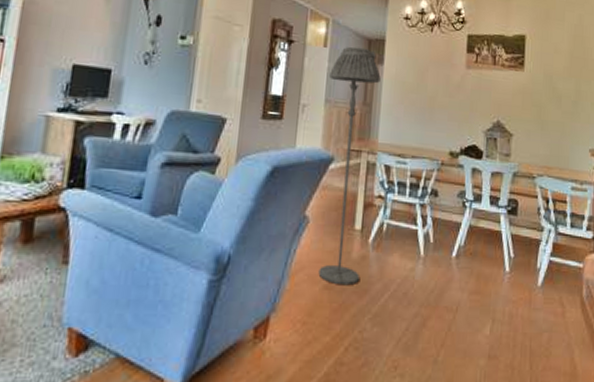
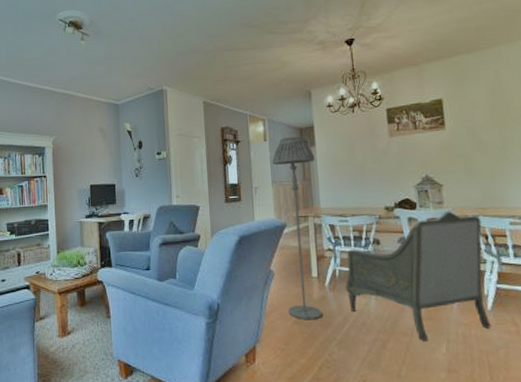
armchair: none [391,166,545,319] -> present [345,211,492,341]

